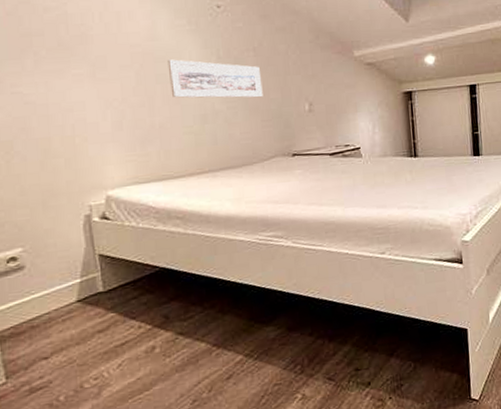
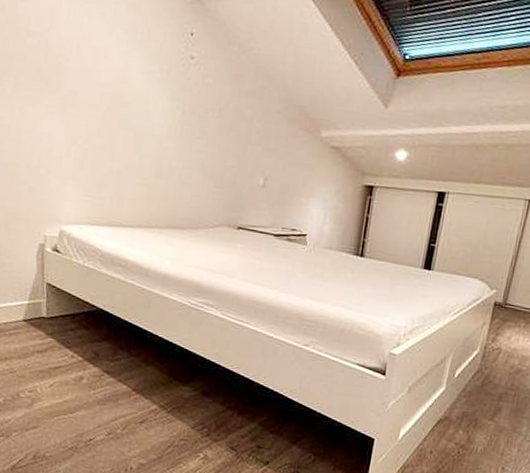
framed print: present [167,59,263,98] -> none [132,106,222,163]

